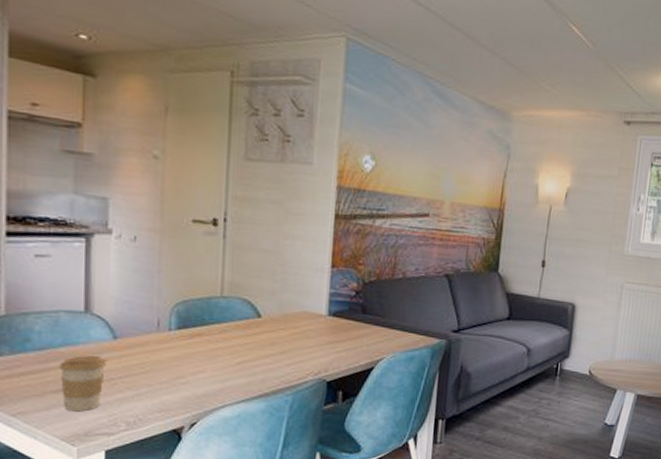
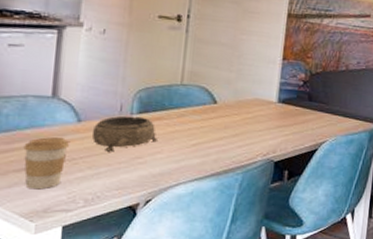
decorative bowl: none [129,332,199,371] -> present [91,115,157,152]

